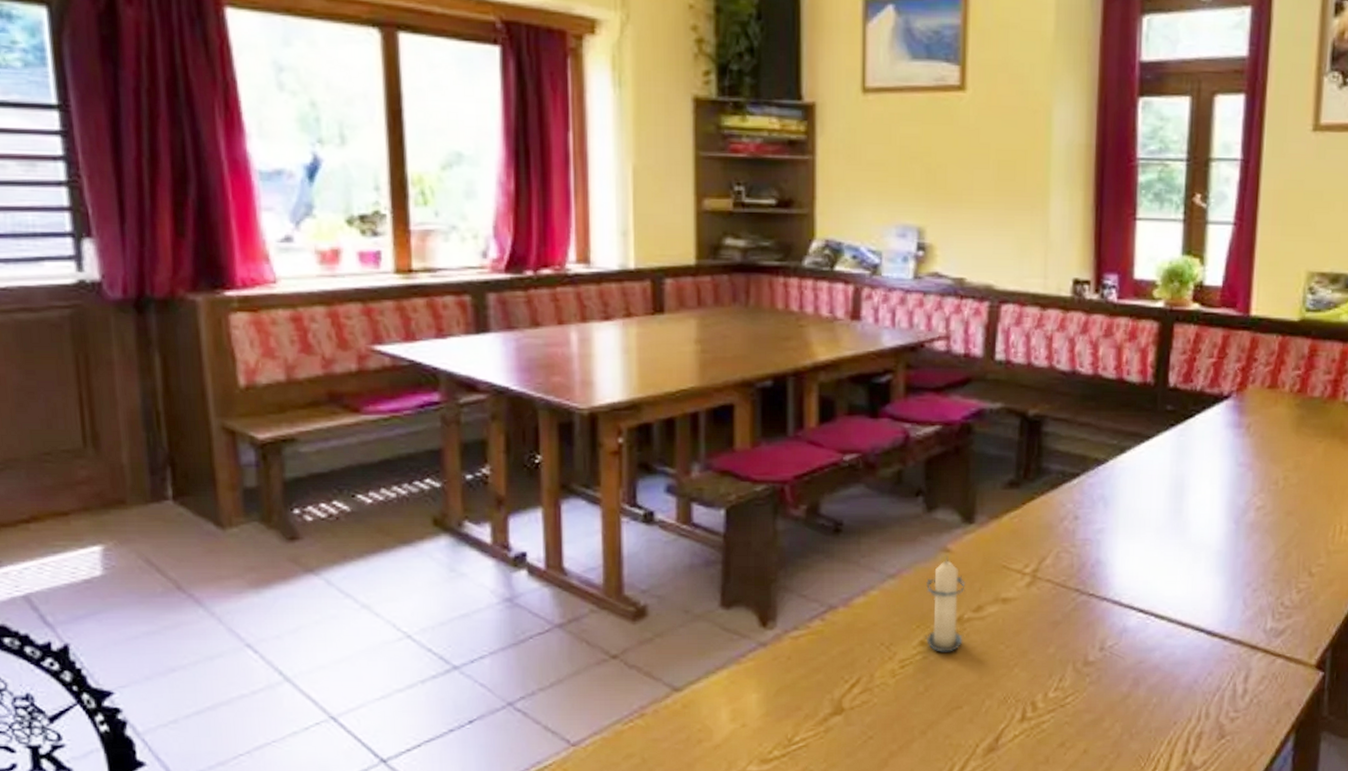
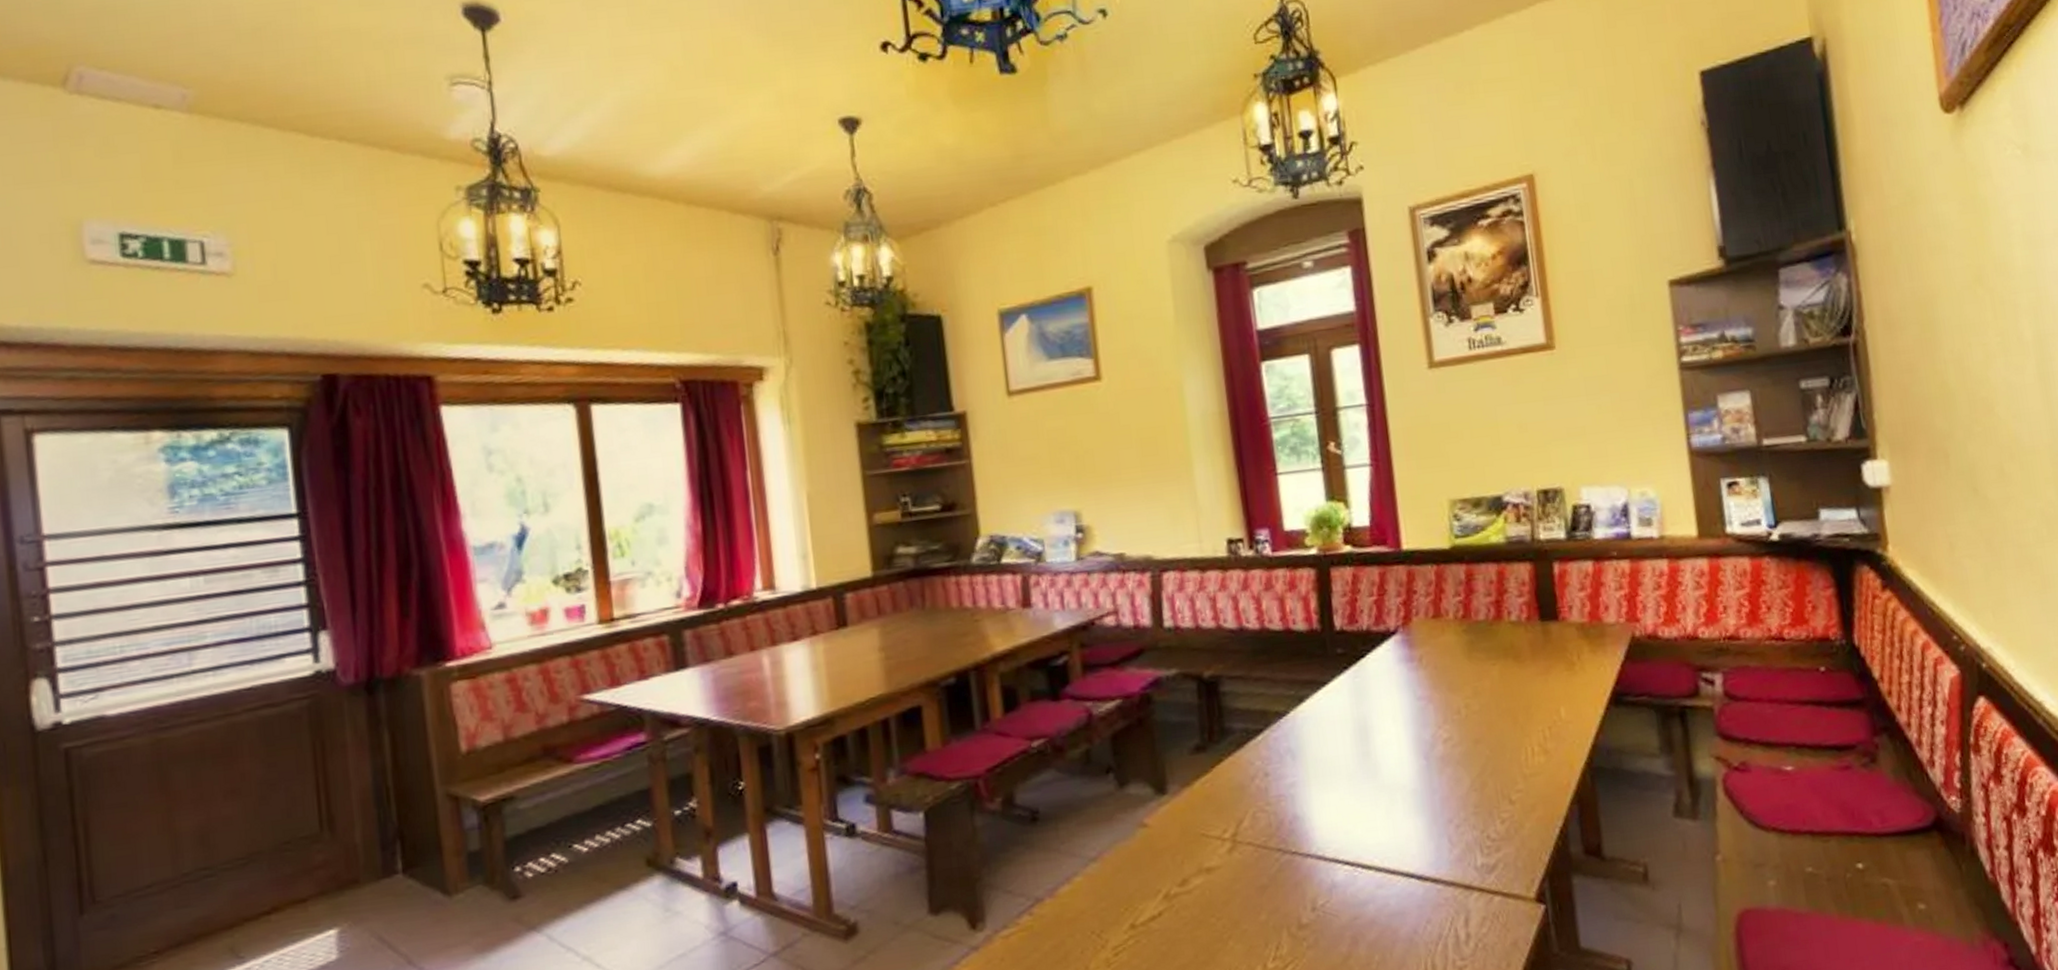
candle: present [924,555,966,652] -> none [1128,830,1173,934]

